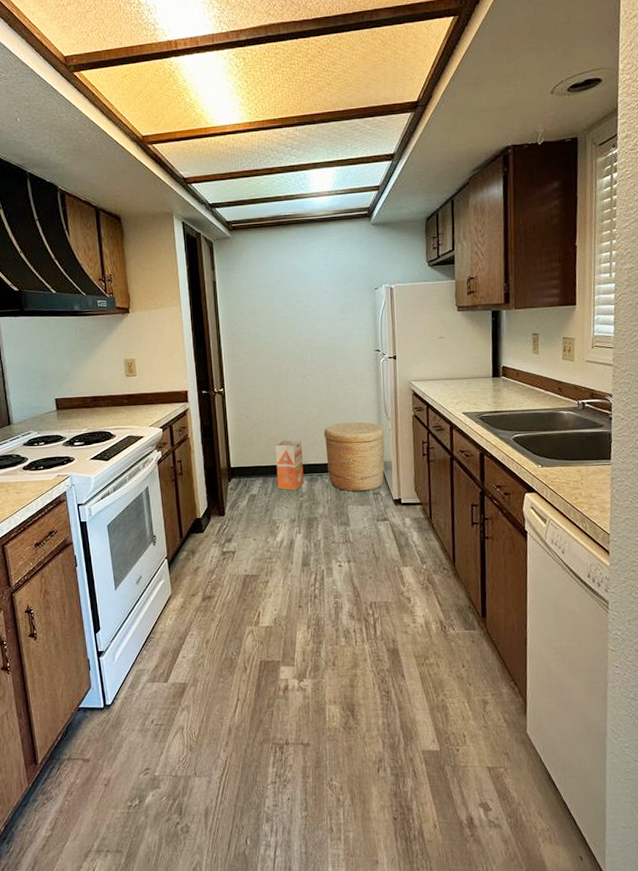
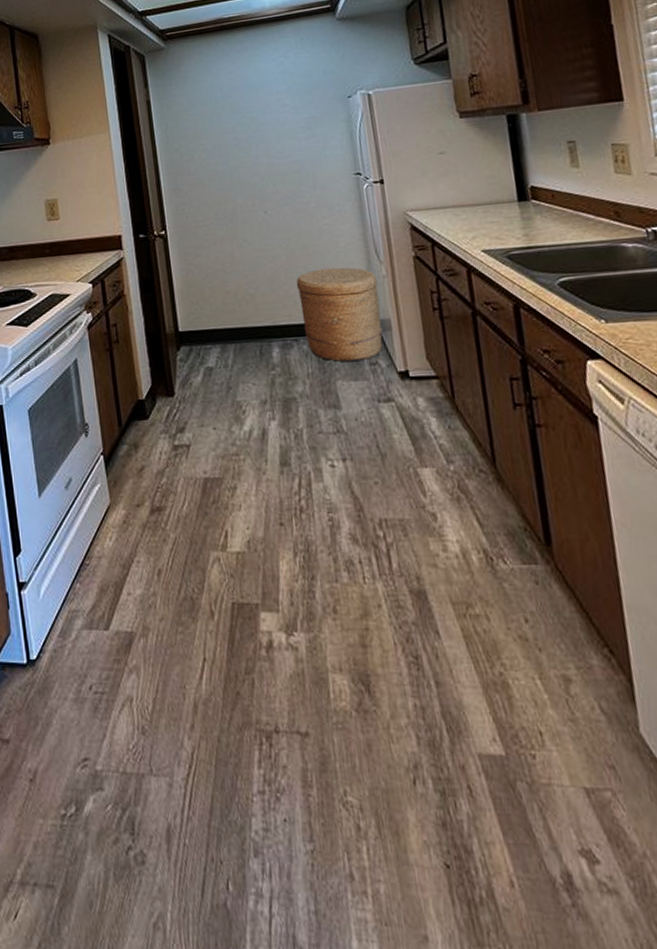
waste bin: present [275,439,304,491] -> none [234,293,275,362]

